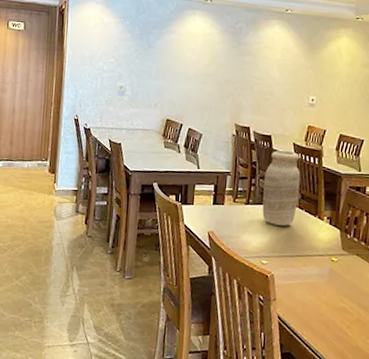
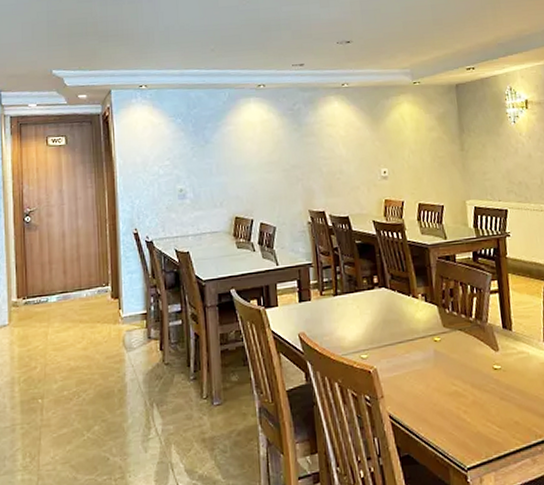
vase: present [262,150,301,226] -> none [349,229,389,313]

